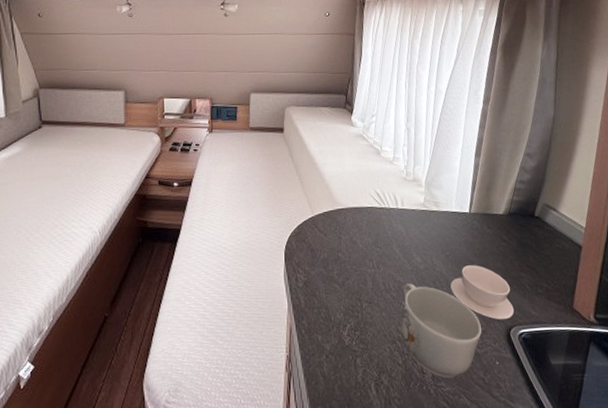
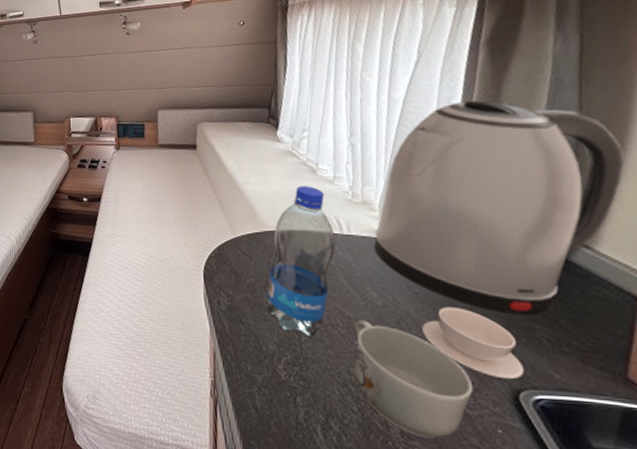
bottle: none [337,166,393,303] -> present [266,186,336,337]
kettle: none [420,93,578,266] -> present [374,100,625,314]

